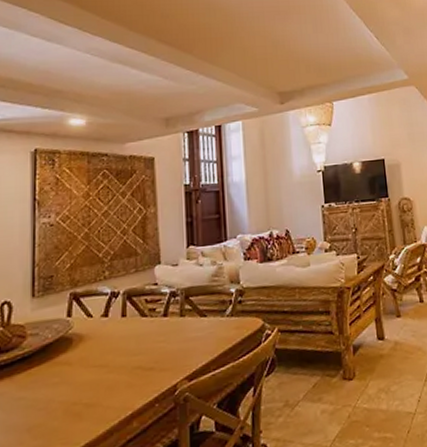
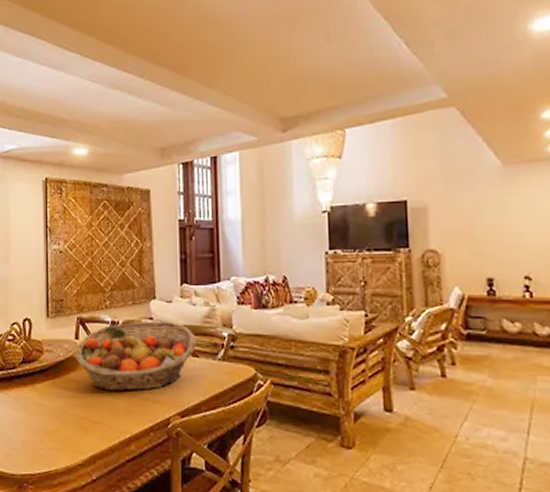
fruit basket: none [66,285,204,368] -> present [74,321,196,391]

